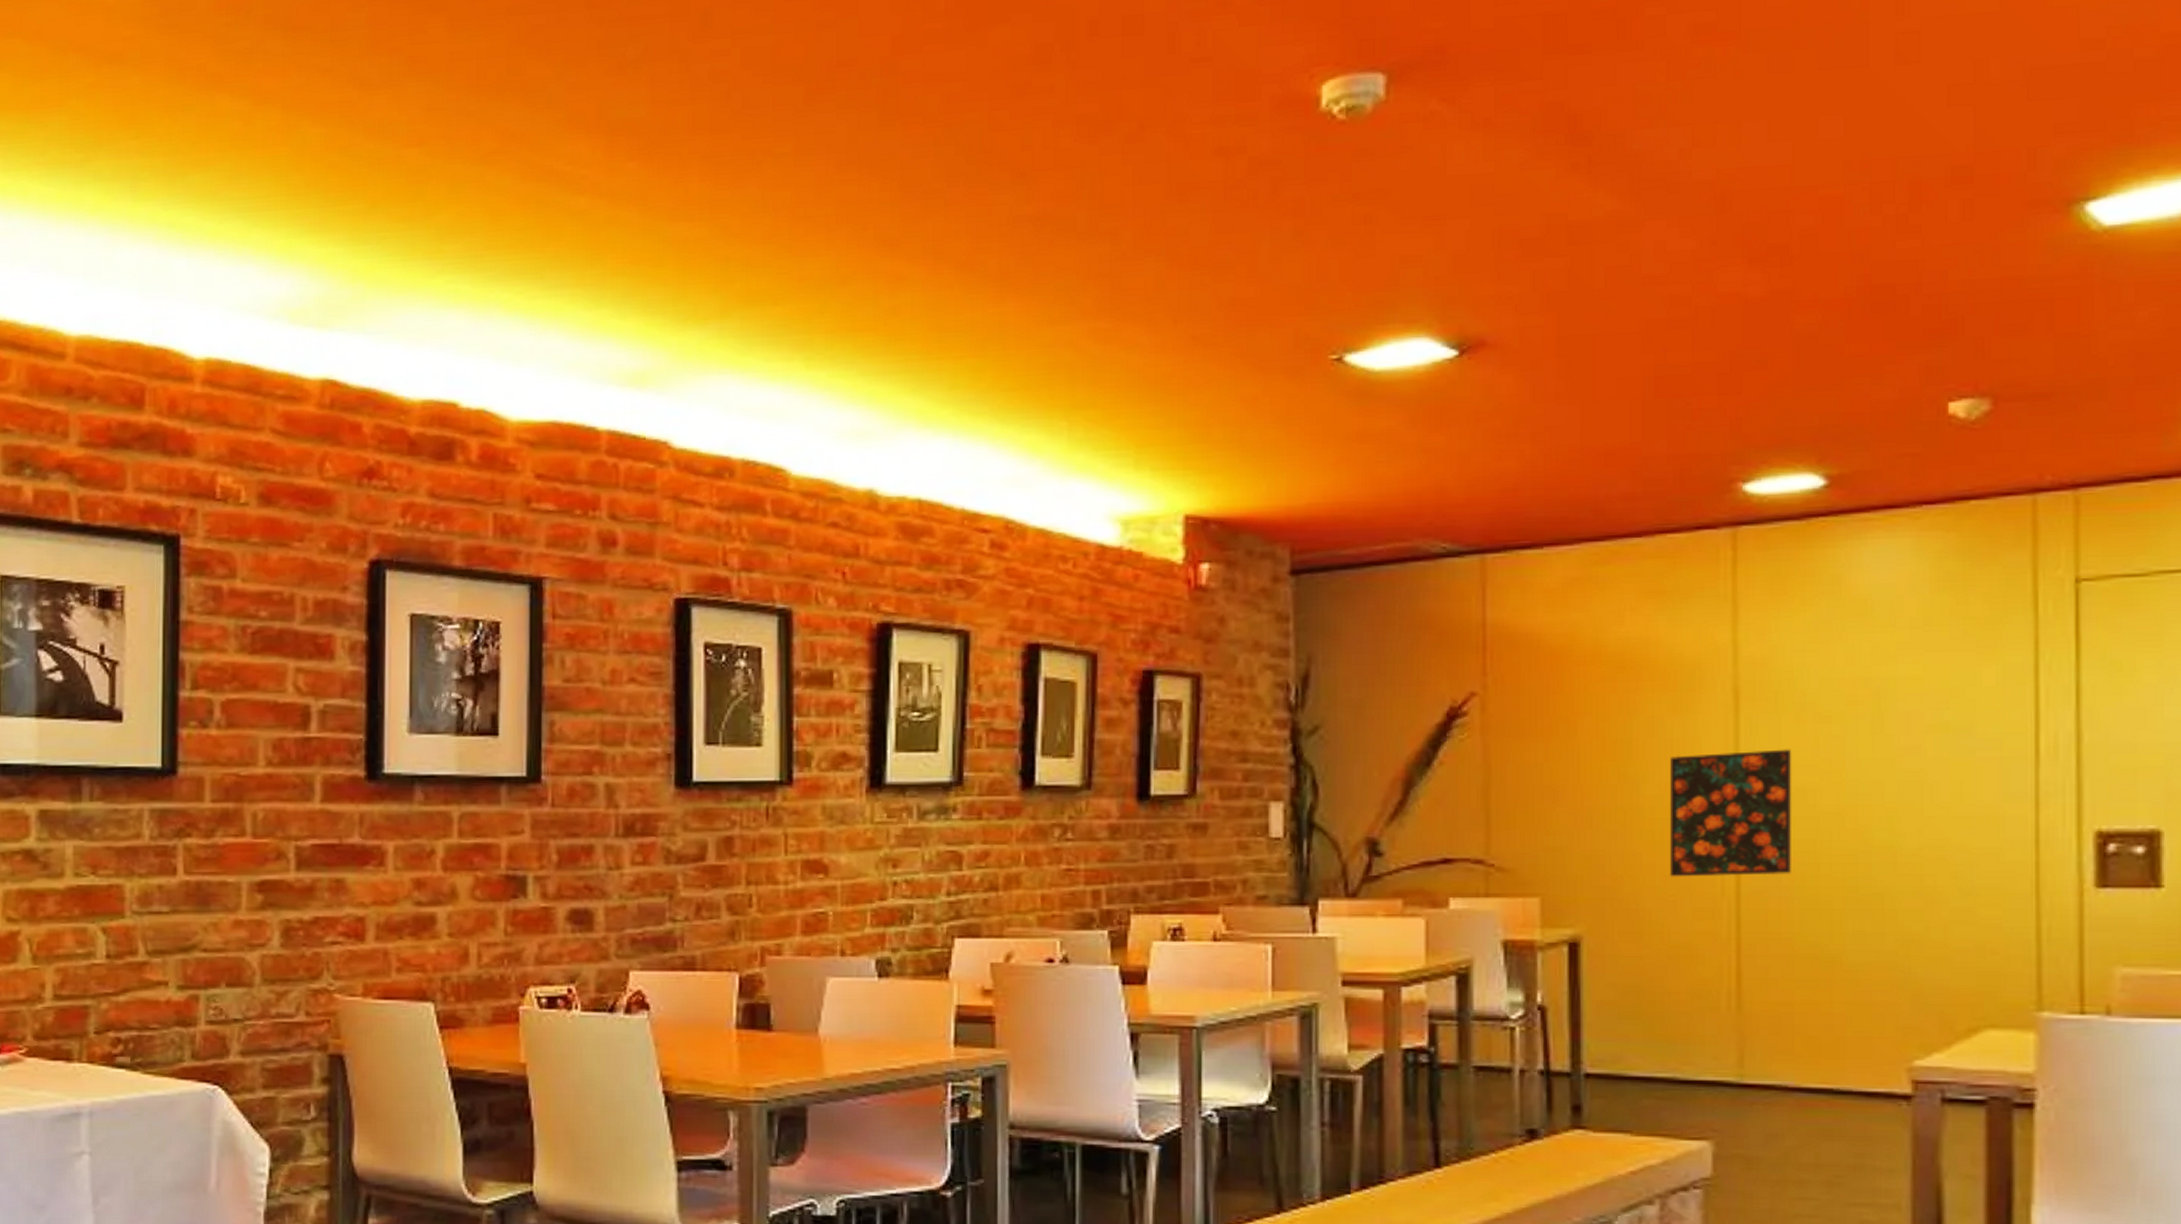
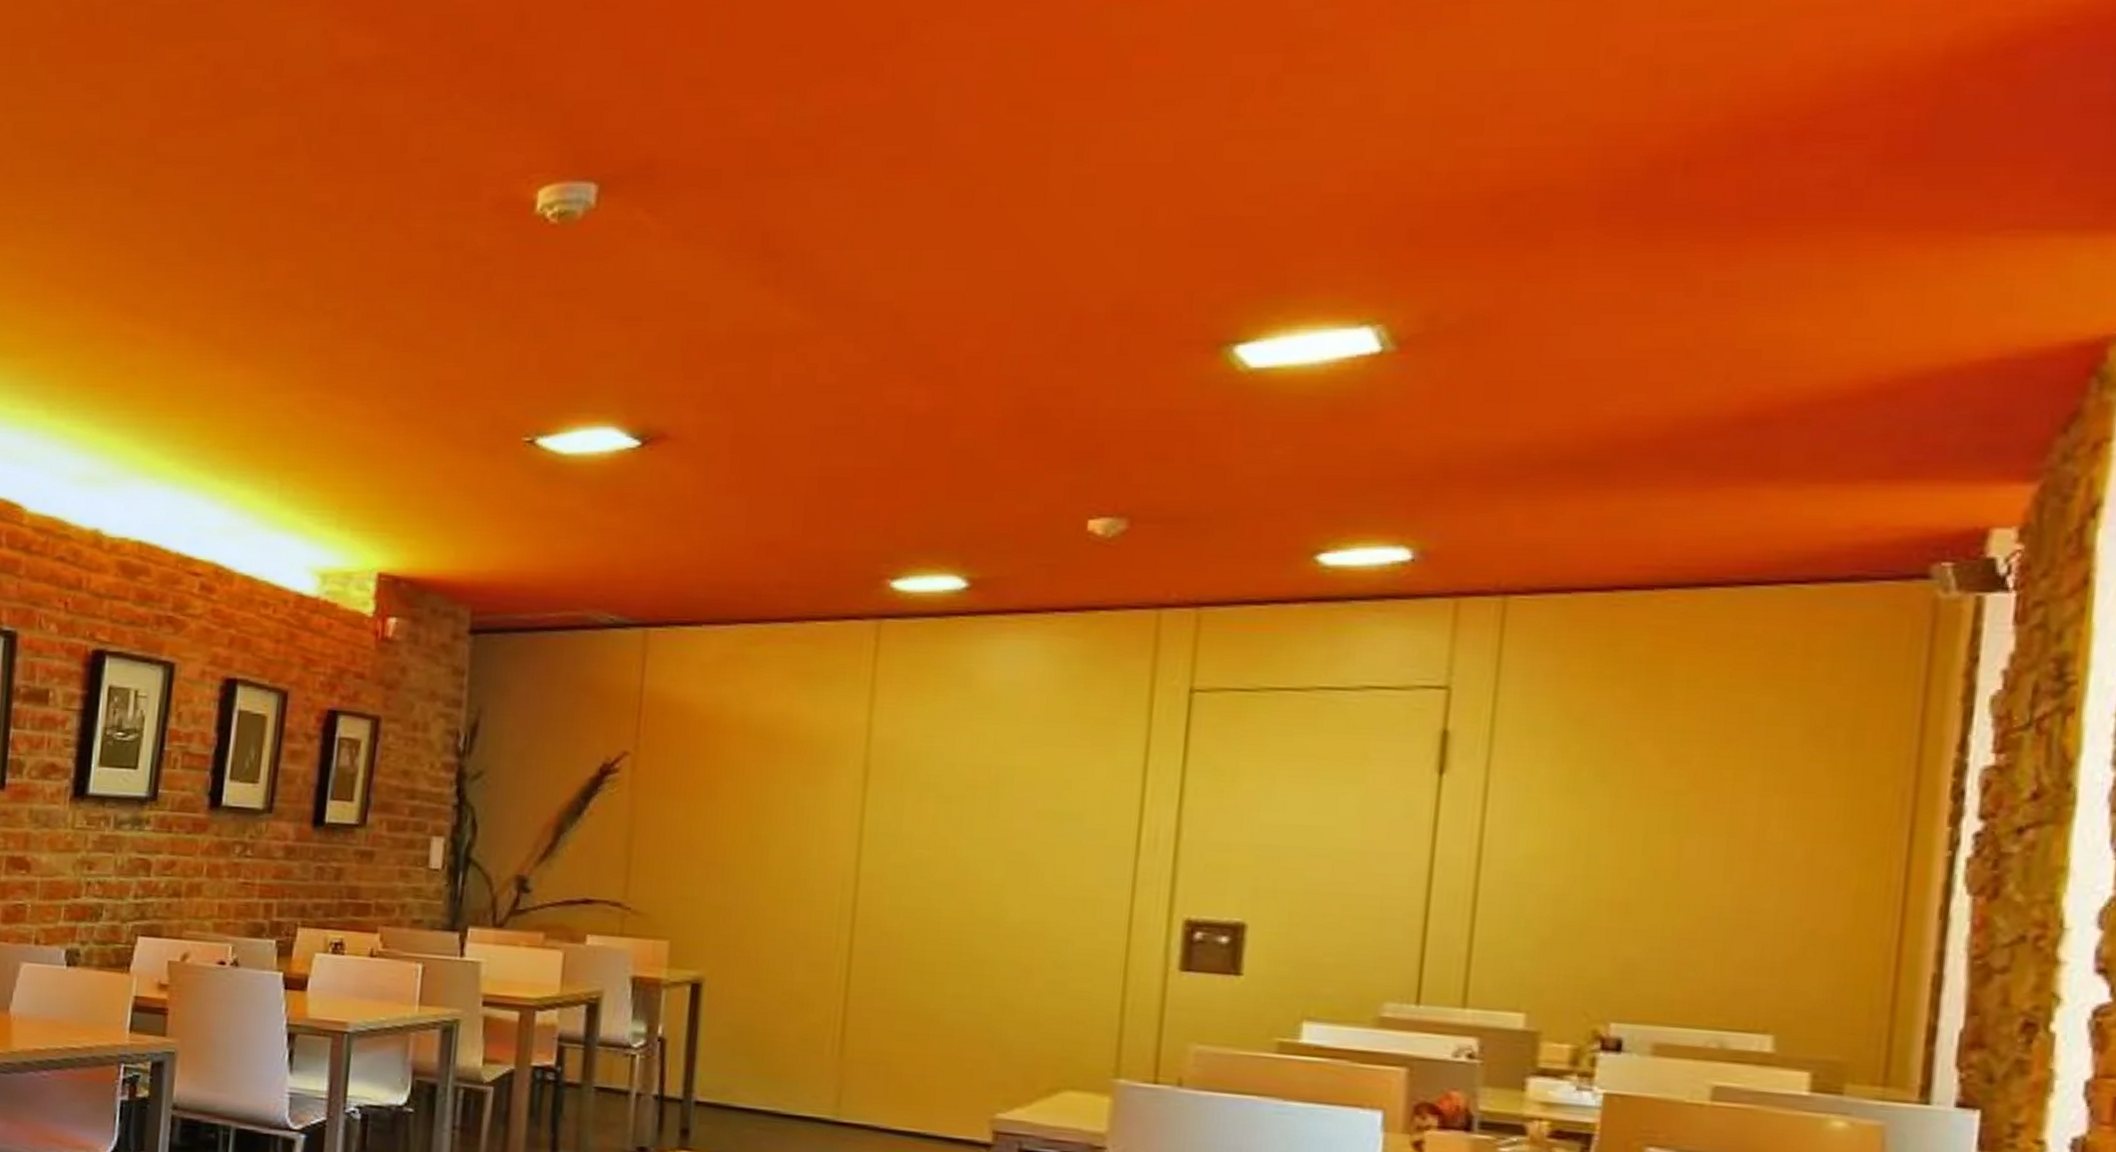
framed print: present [1669,749,1792,877] -> none [789,822,913,937]

